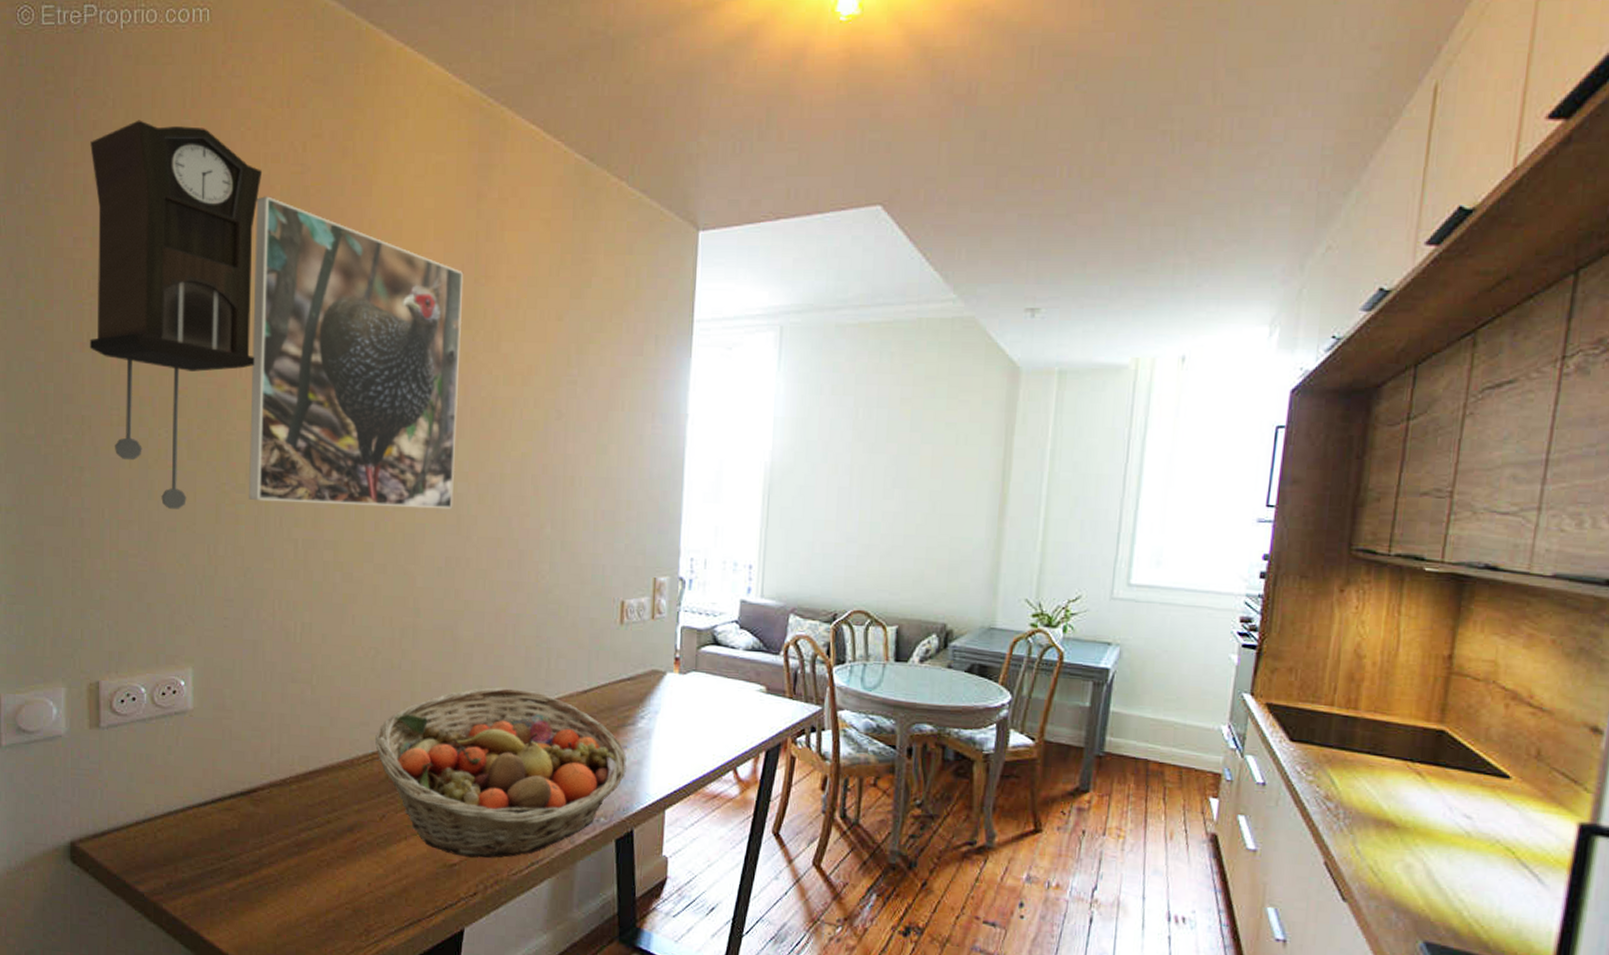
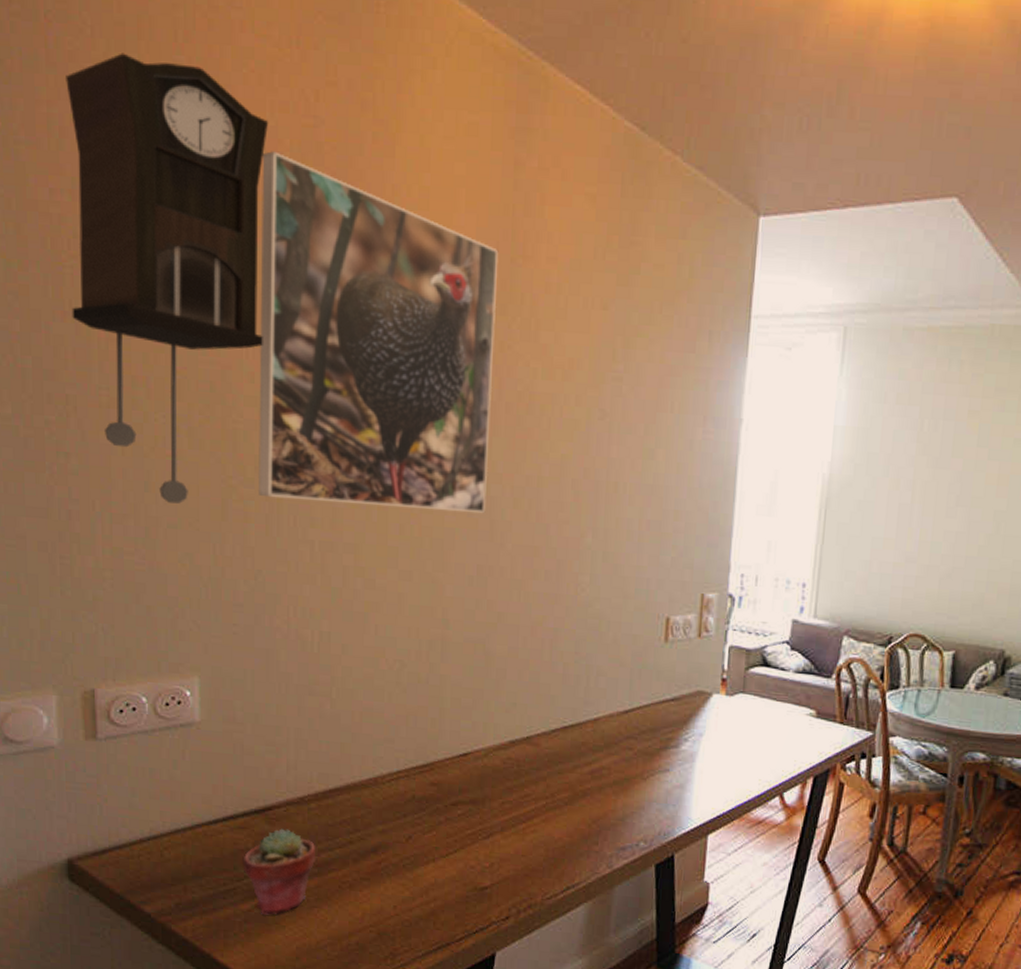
potted succulent: none [229,809,296,893] -> present [243,828,315,915]
fruit basket: present [375,687,627,858] -> none [401,705,669,882]

